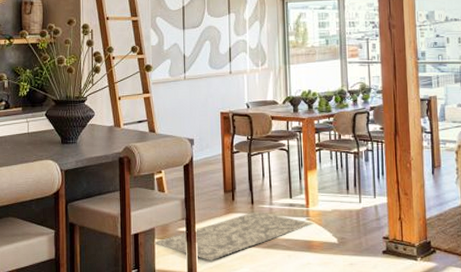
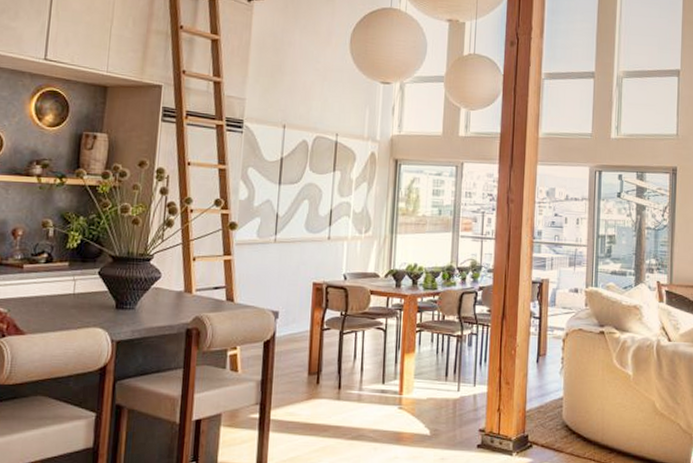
rug: present [154,213,314,262] -> none [219,399,406,454]

